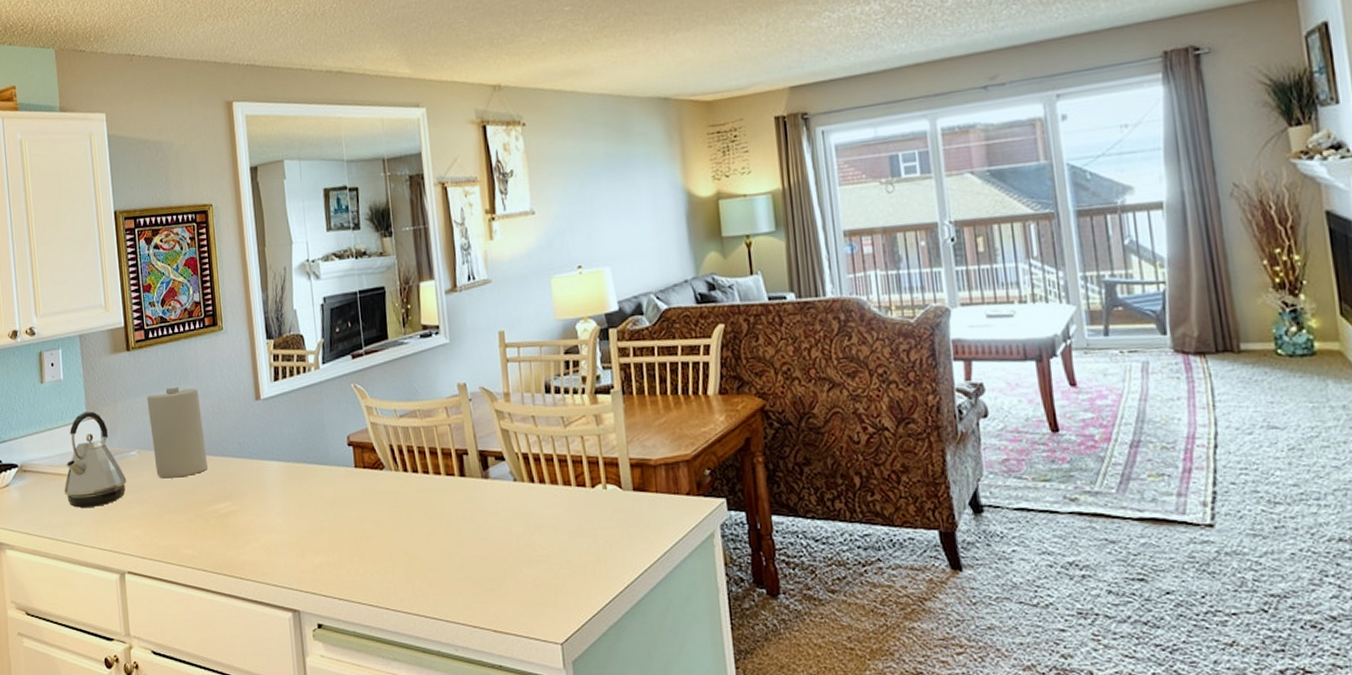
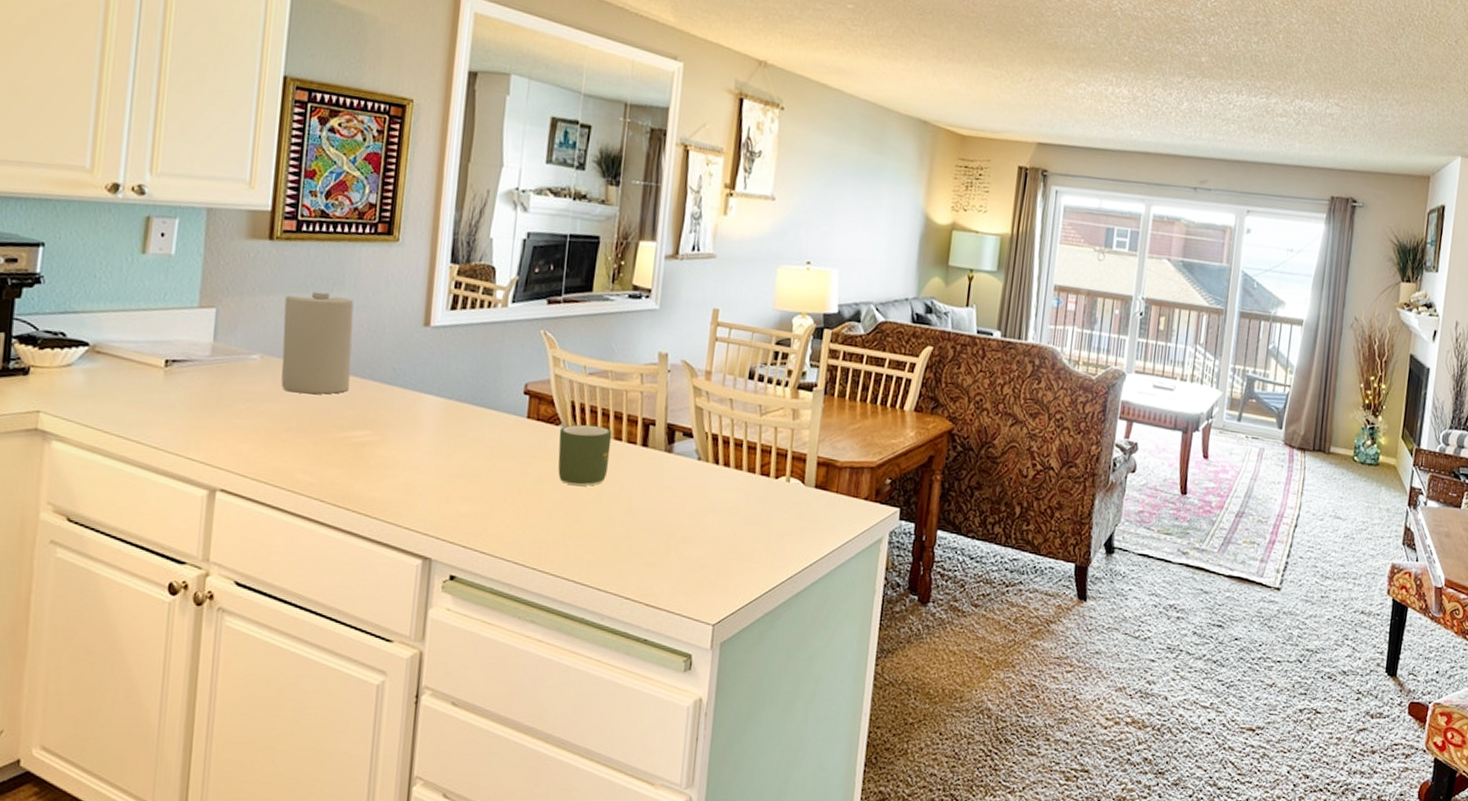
kettle: present [64,411,127,508] -> none [150,298,240,410]
mug: none [384,463,434,525] -> present [558,424,613,486]

